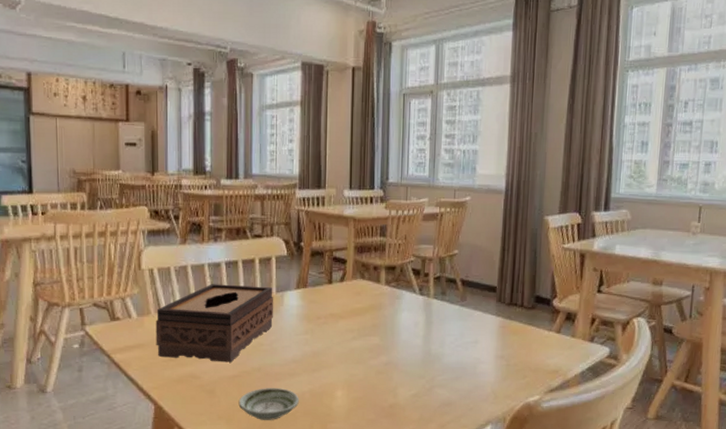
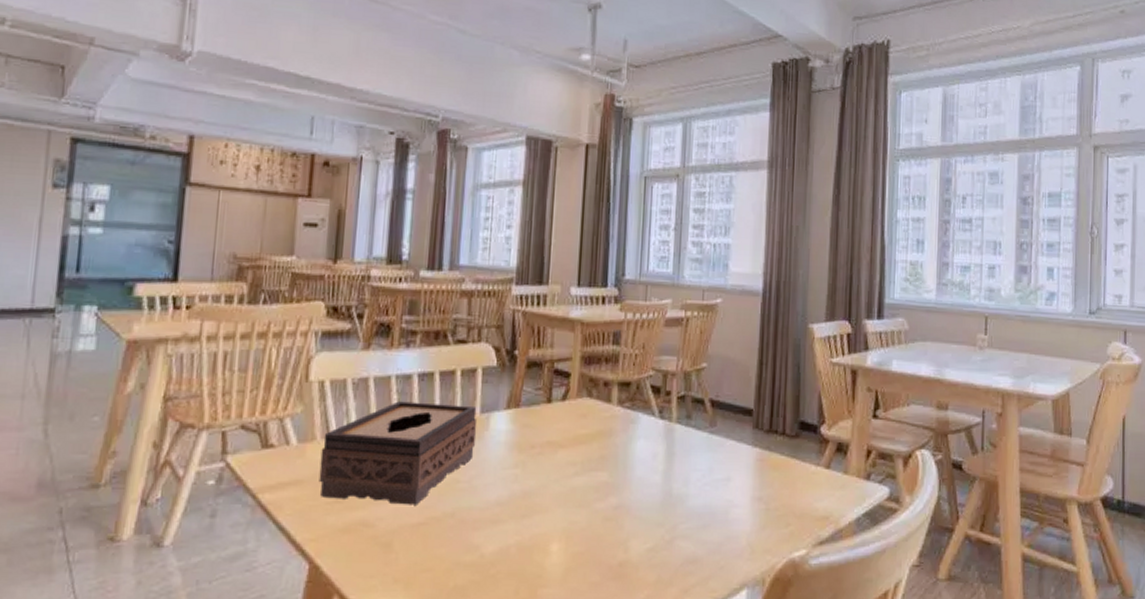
saucer: present [238,388,299,420] -> none [422,540,502,584]

